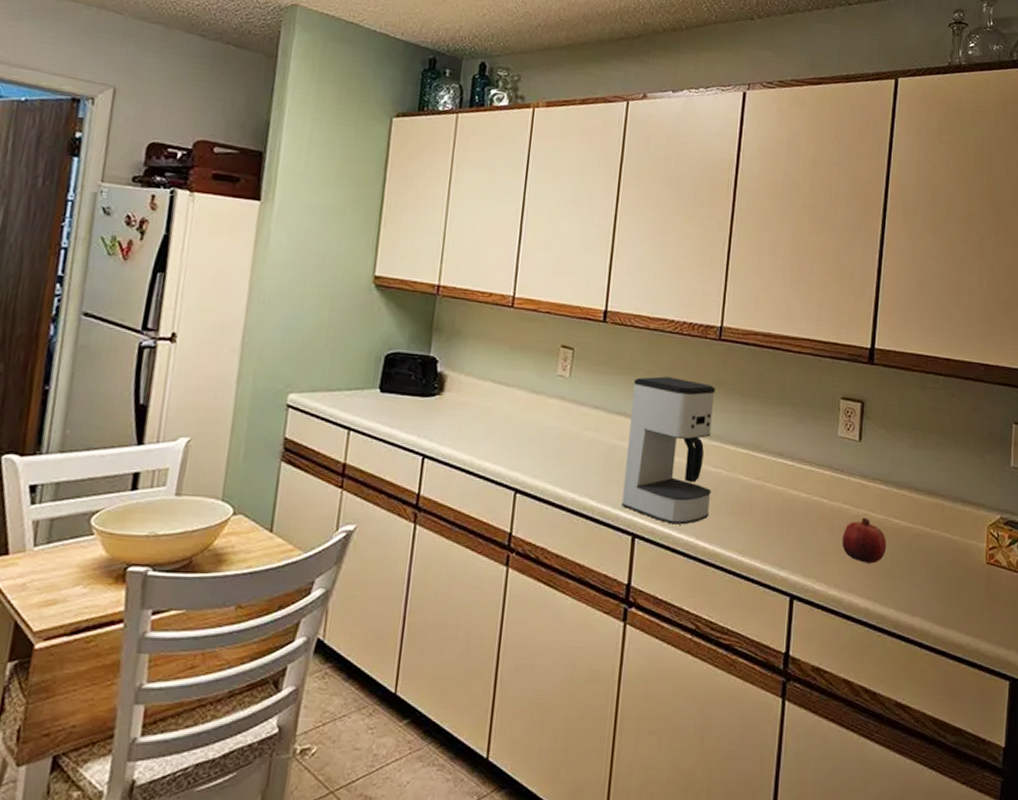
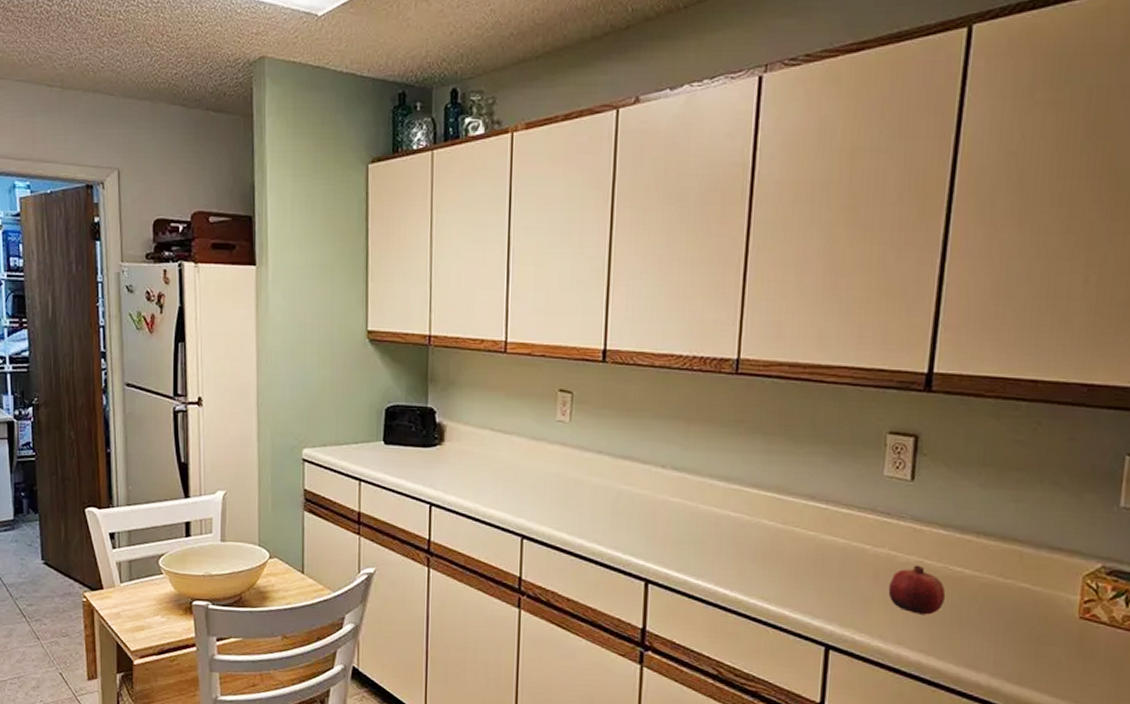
coffee maker: present [621,376,716,525] -> none [632,417,733,571]

